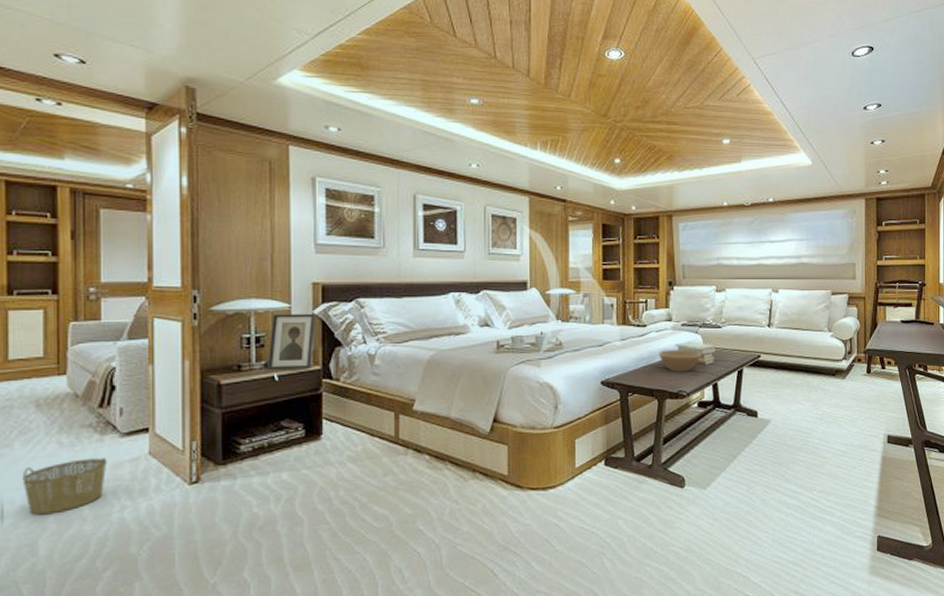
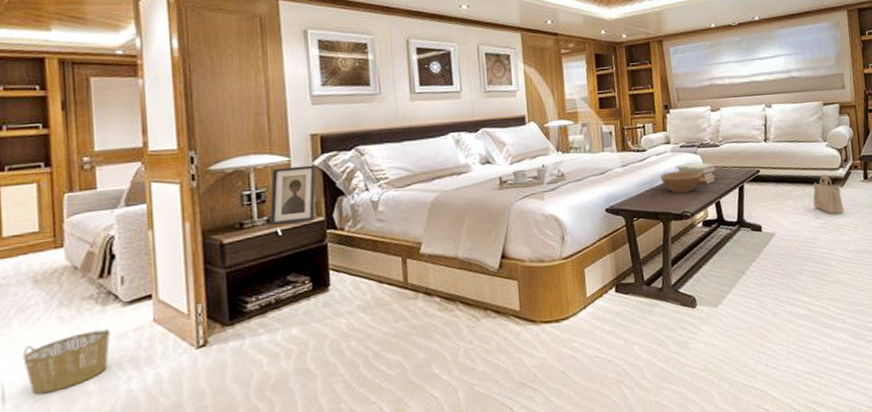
handbag: none [812,365,844,406] -> present [813,174,844,215]

